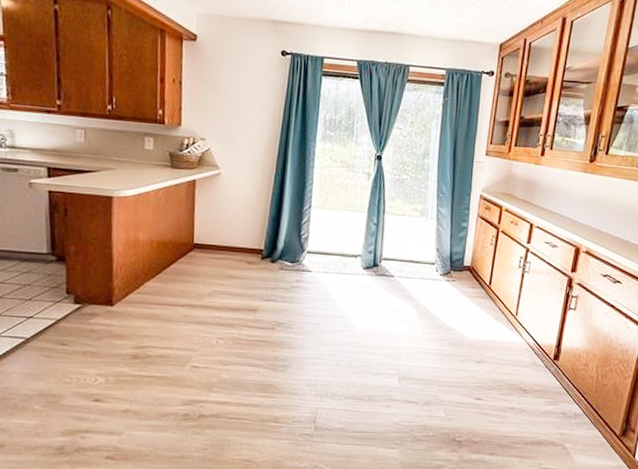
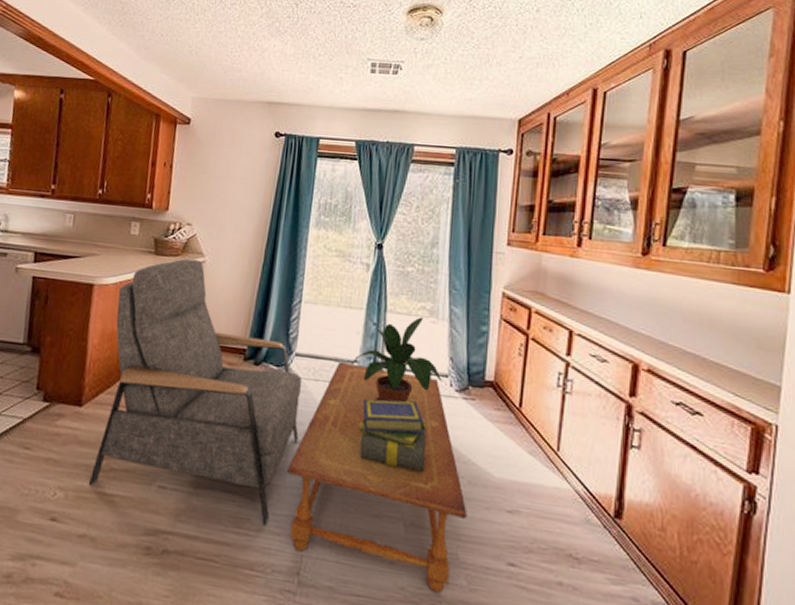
chair: none [126,171,313,389] -> present [88,259,302,526]
coffee table: none [303,256,447,424] -> present [287,361,467,594]
potted plant: none [356,217,430,287] -> present [352,317,442,403]
stack of books: none [361,284,417,339] -> present [357,398,427,473]

